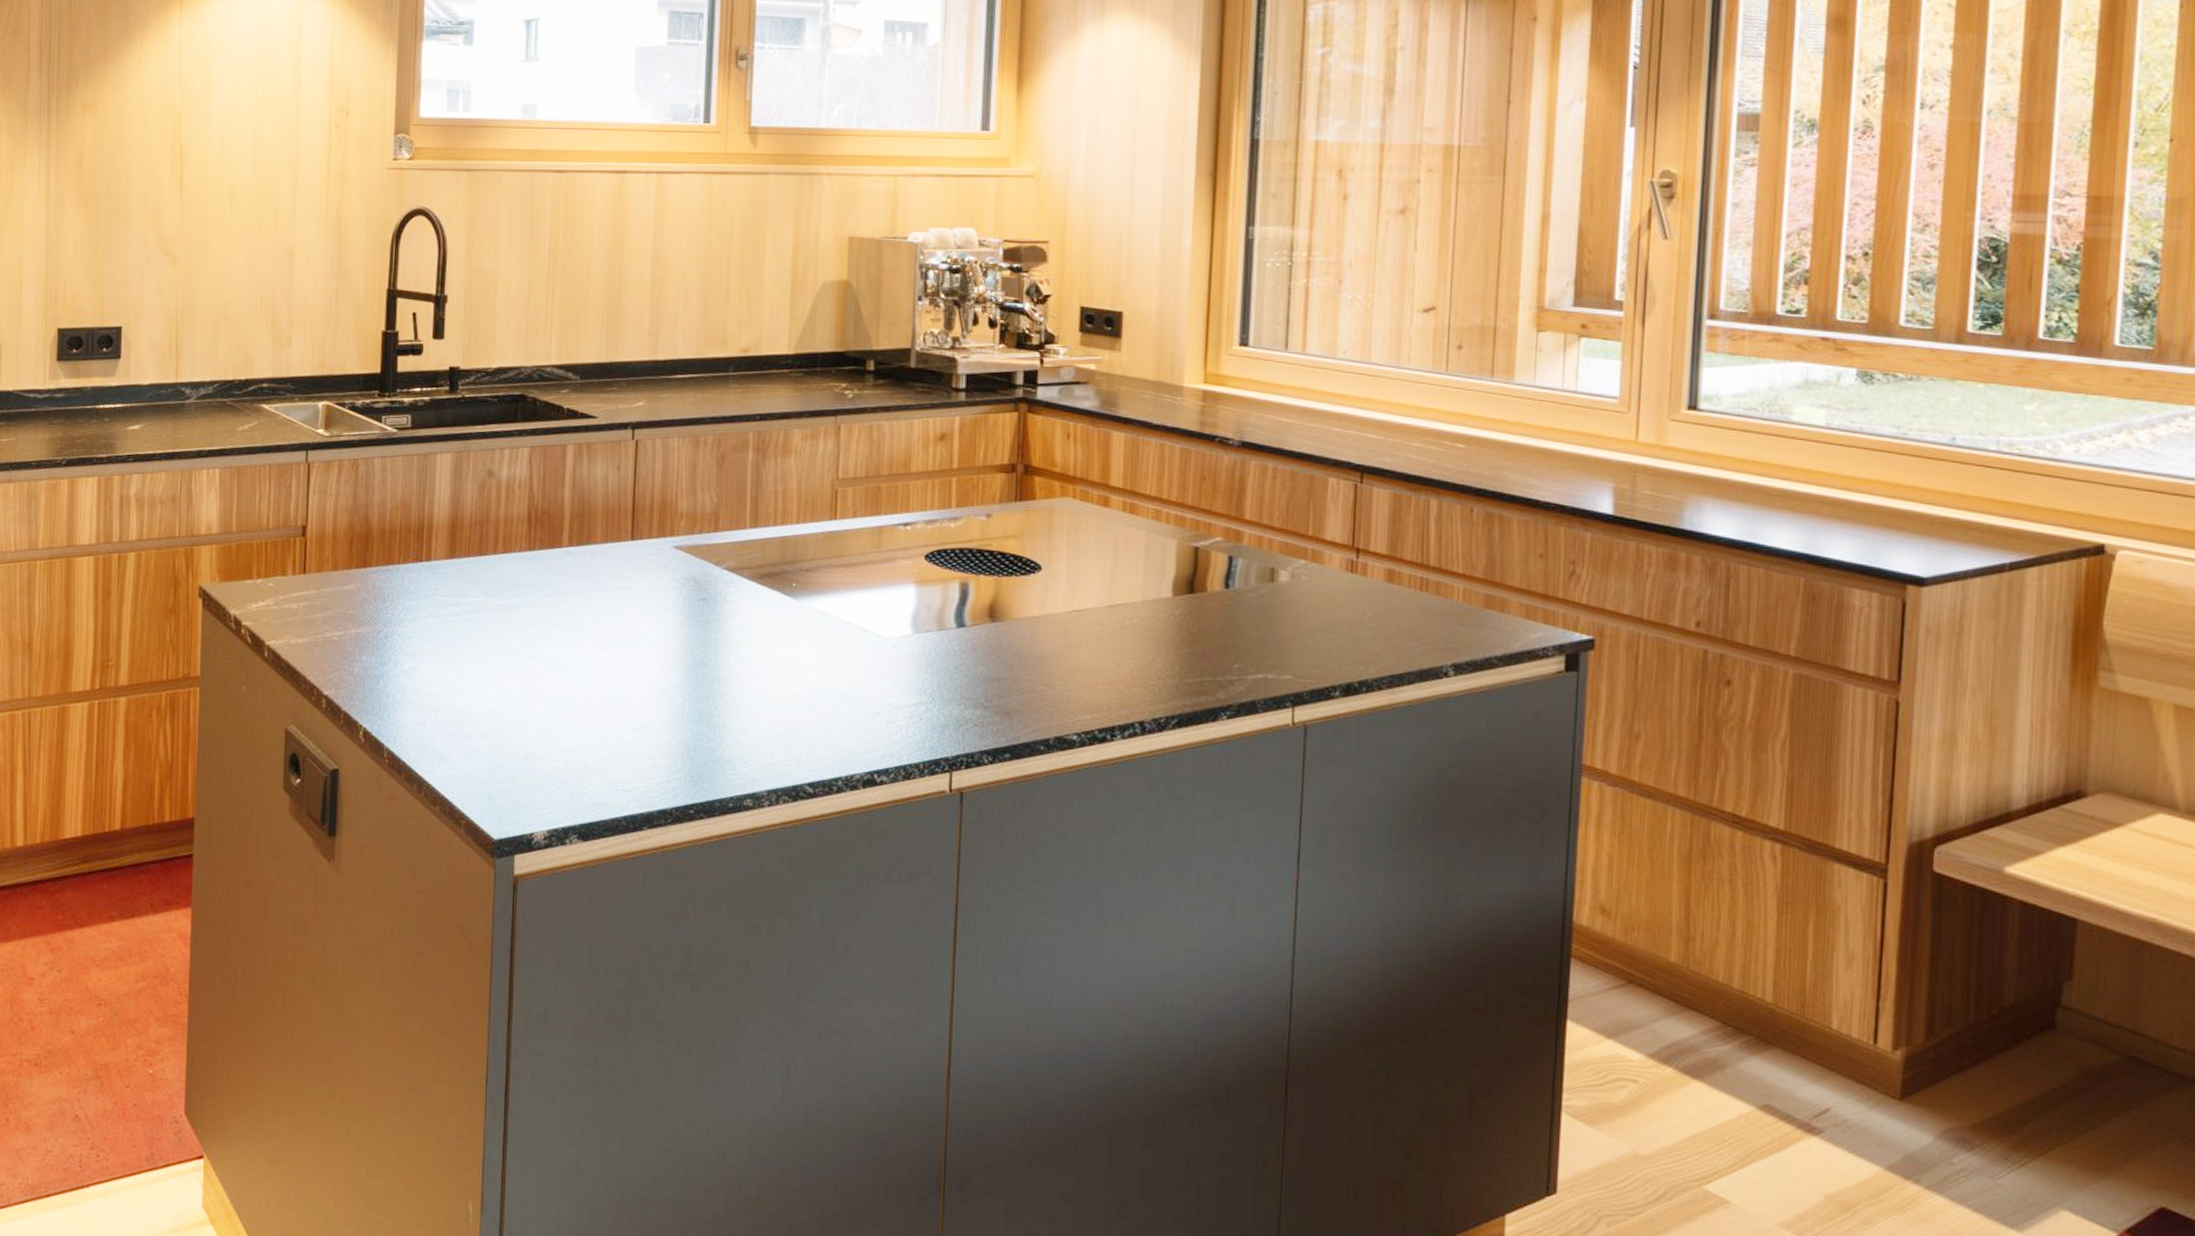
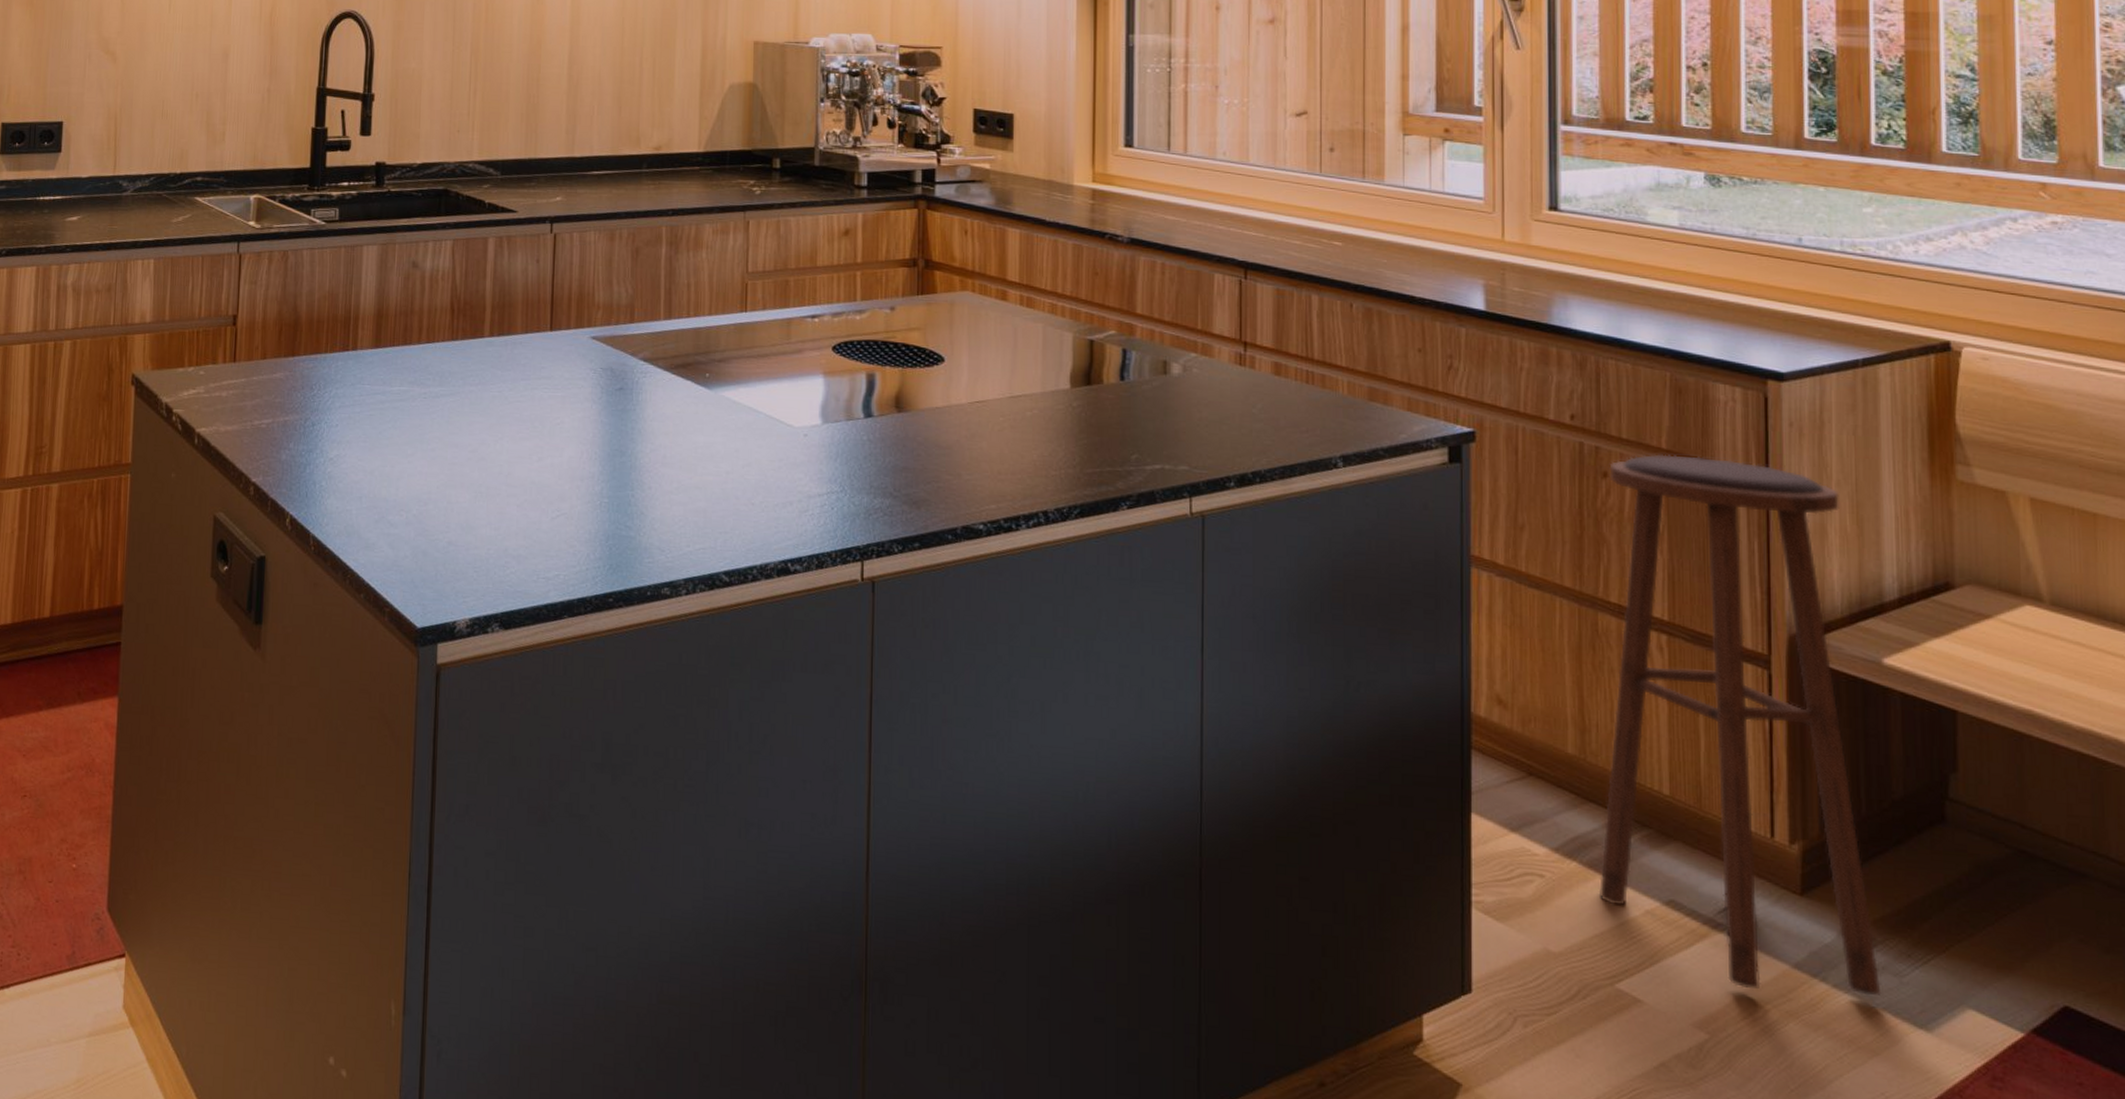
stool: none [1692,661,1975,1197] -> present [1598,454,1882,996]

